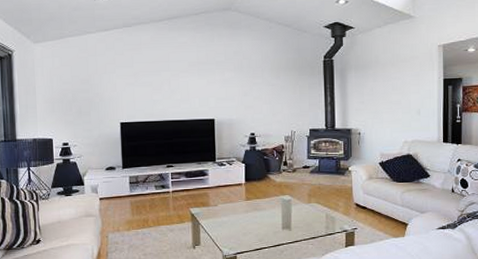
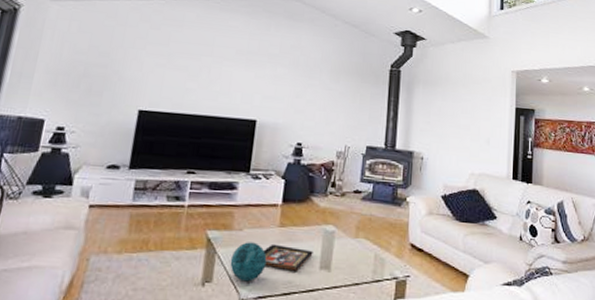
decorative orb: none [211,214,240,243] -> present [230,242,267,282]
decorative tray: none [236,213,276,233] -> present [263,243,313,272]

